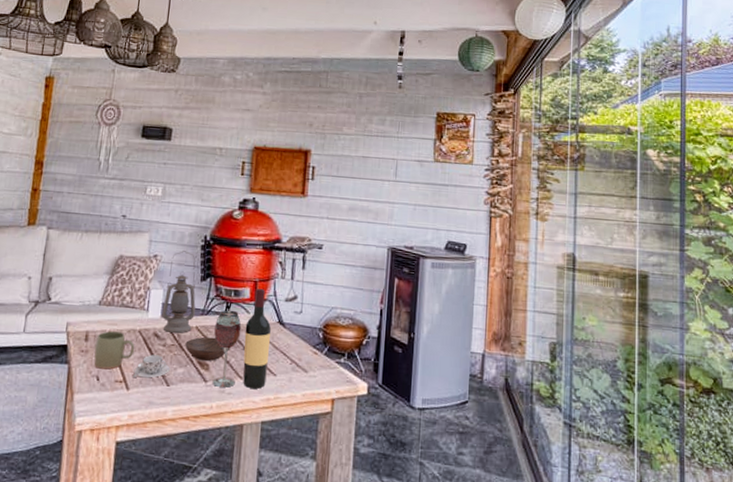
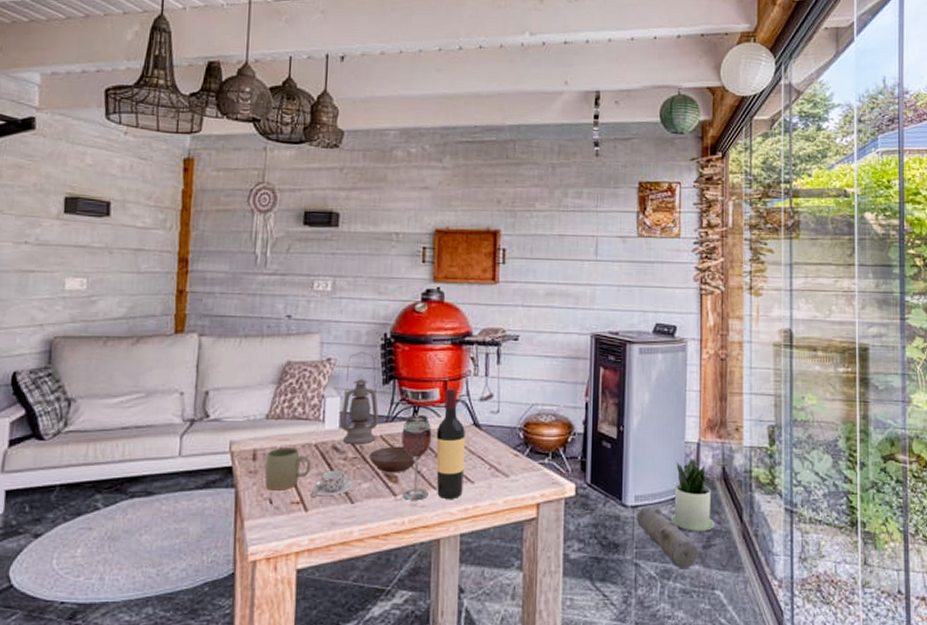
decorative log: none [423,408,481,472] -> present [637,505,700,569]
planter: none [454,368,496,439] -> present [670,459,715,532]

